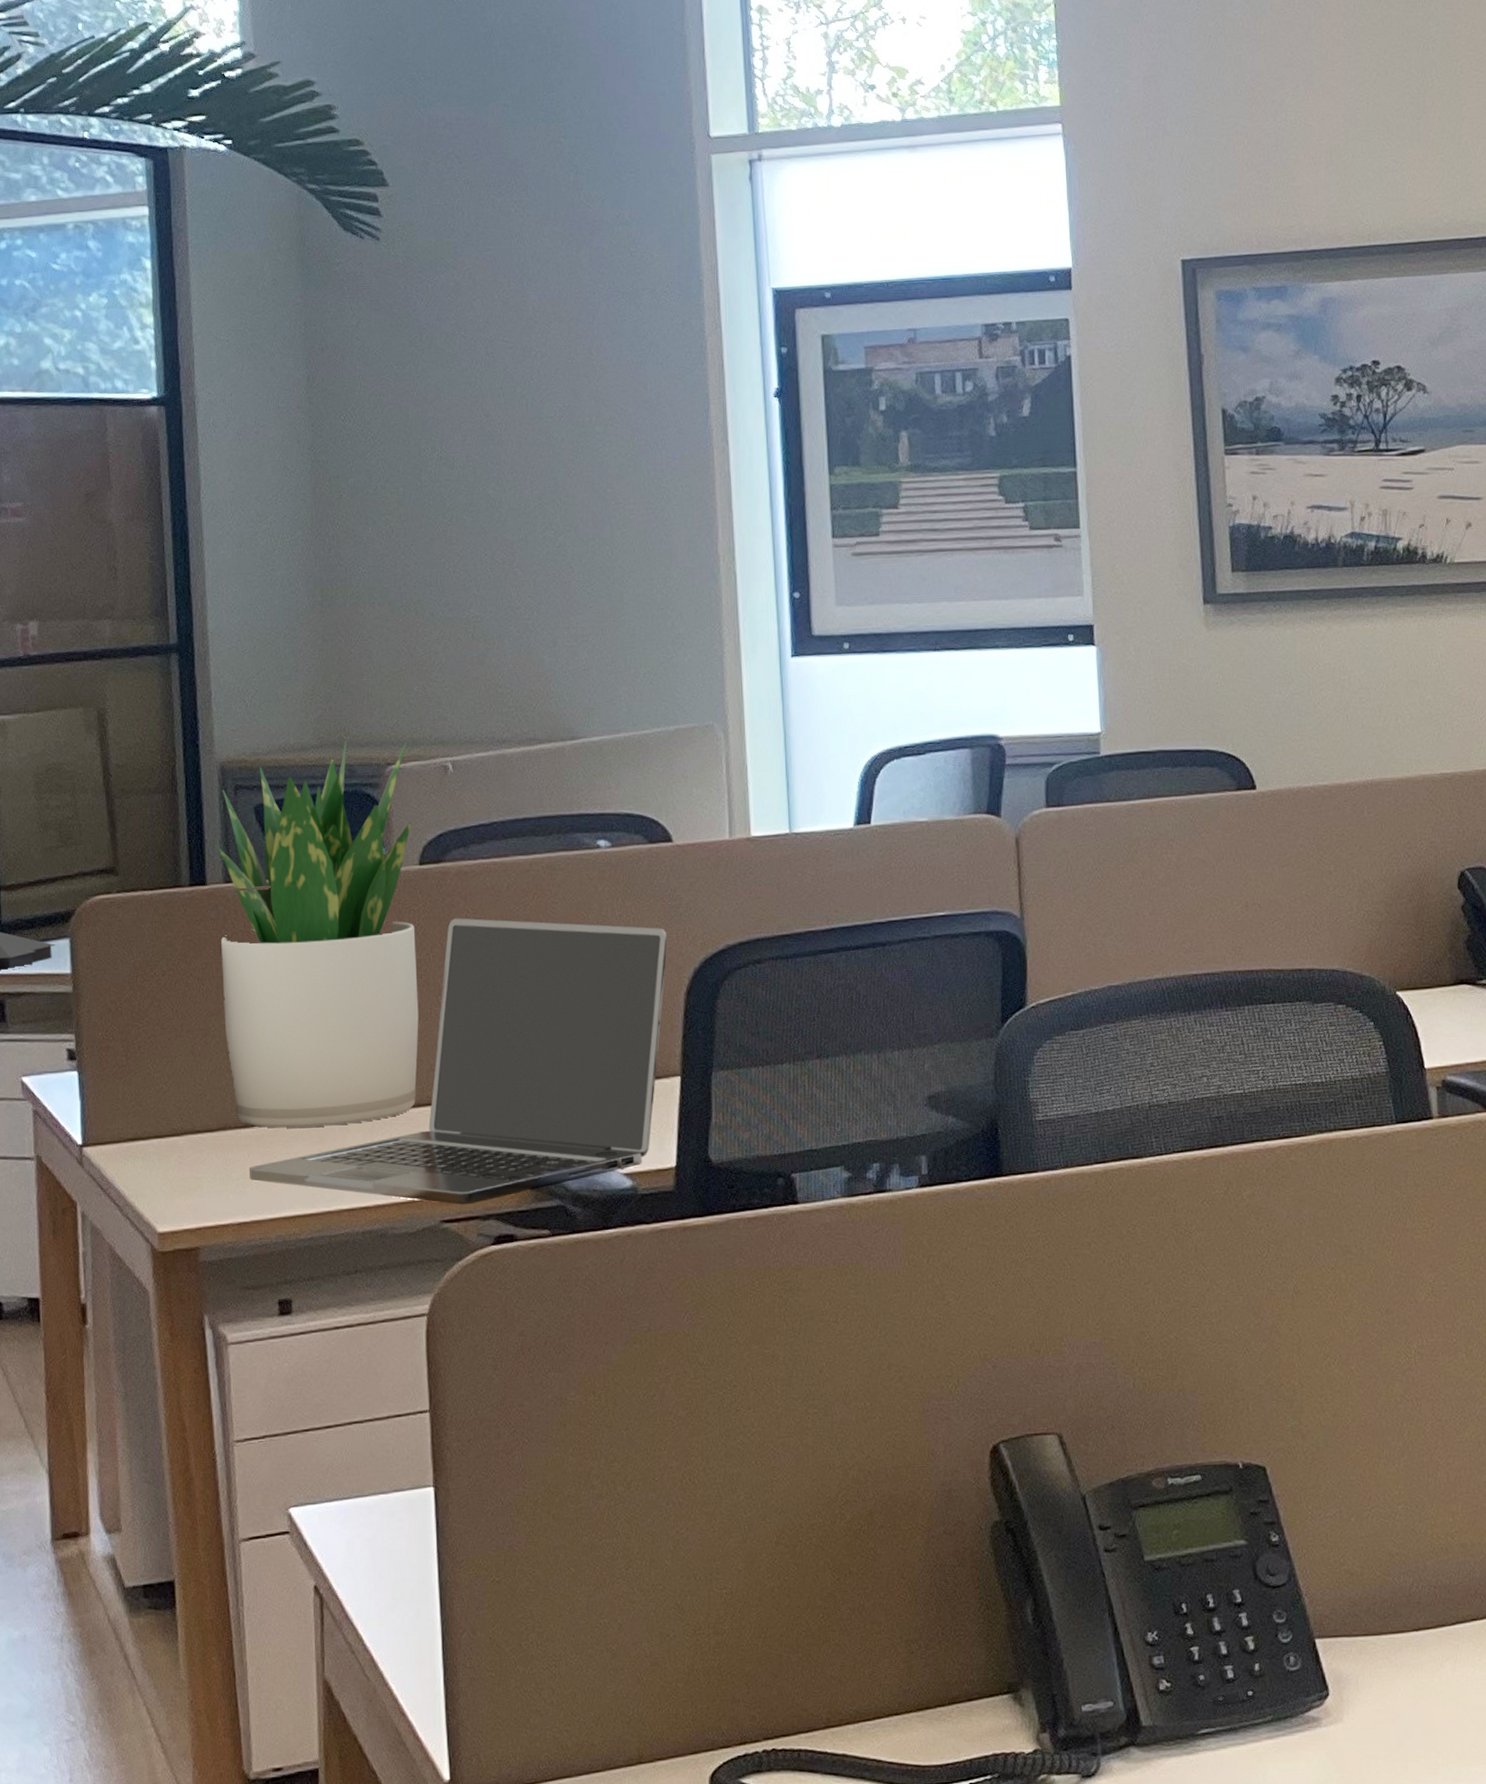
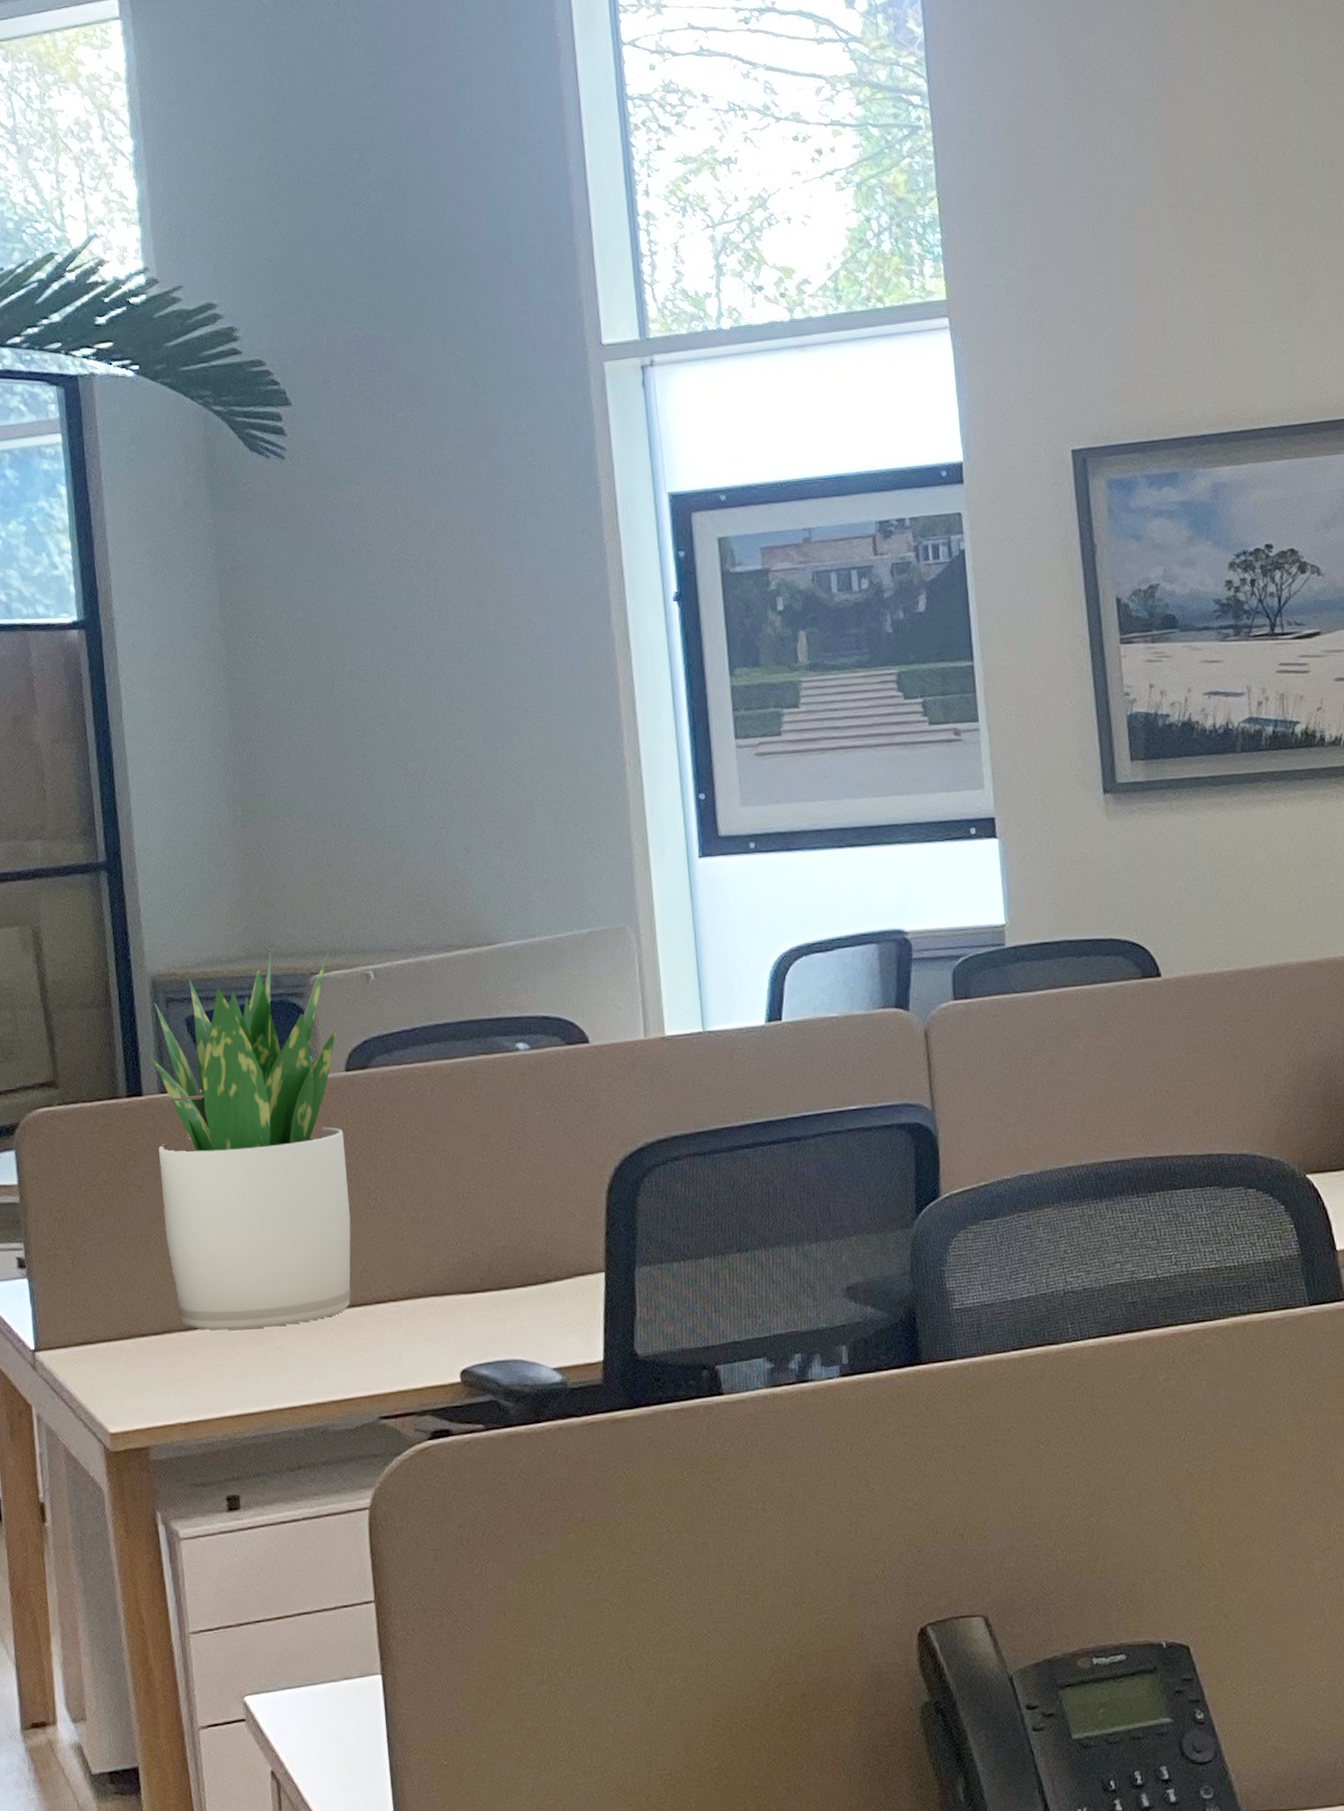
laptop: present [248,918,668,1205] -> none [193,1122,588,1402]

